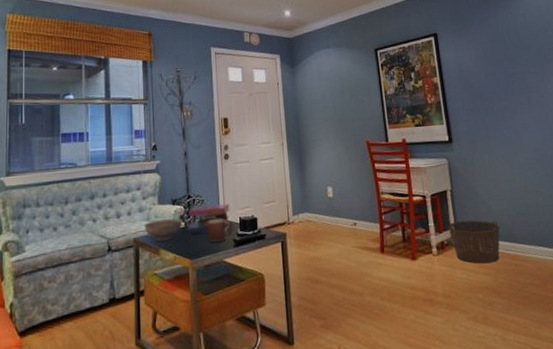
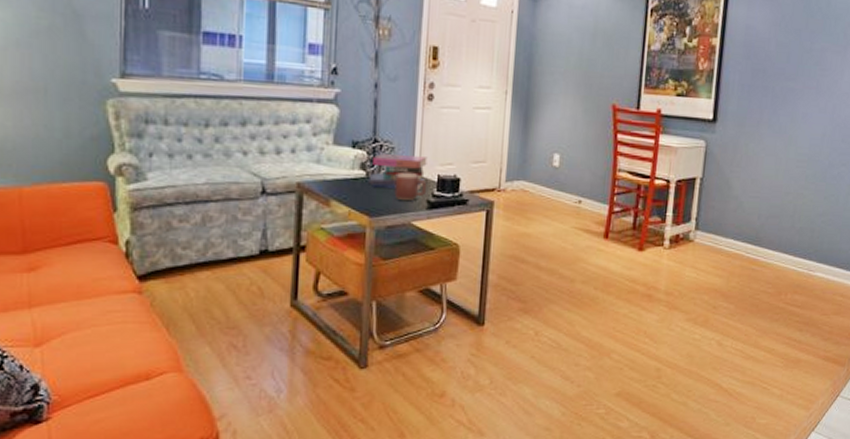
decorative bowl: present [144,218,183,242] -> none [312,164,364,192]
basket: present [447,220,500,264] -> none [687,215,746,265]

